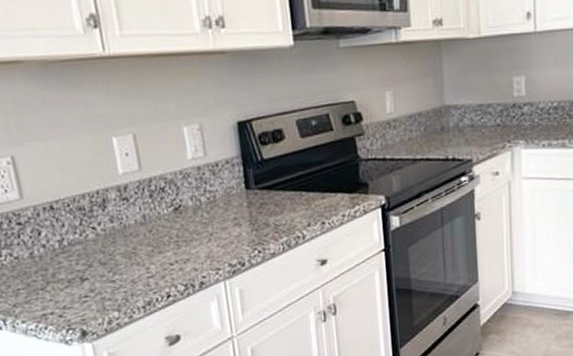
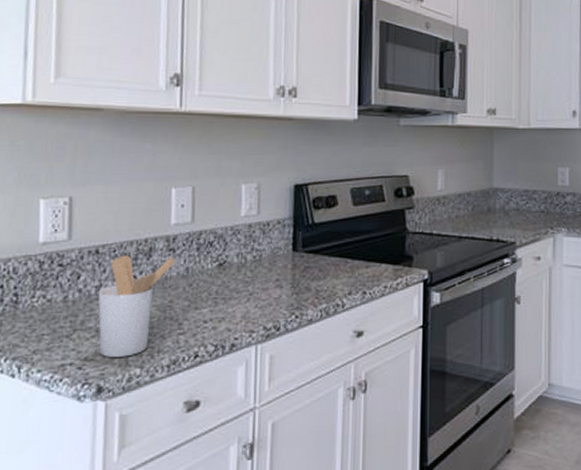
utensil holder: none [62,206,132,304] -> present [98,255,176,357]

